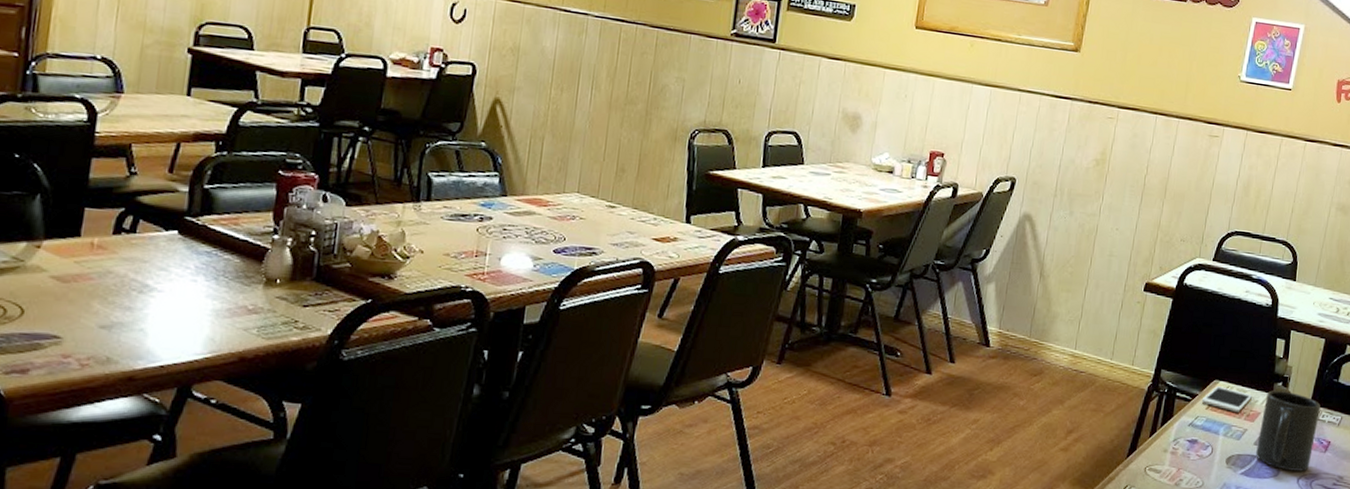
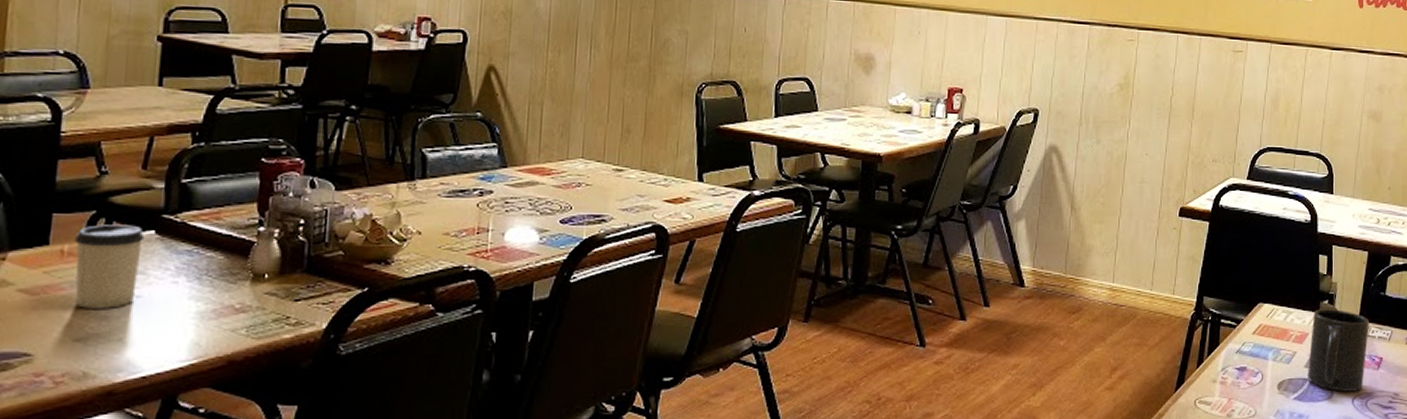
cup: none [102,221,168,300] -> present [74,224,145,308]
cell phone: present [1201,386,1253,412] -> none [1247,309,1300,335]

